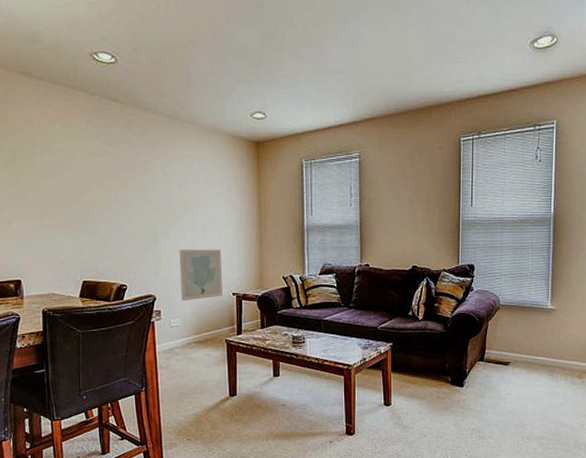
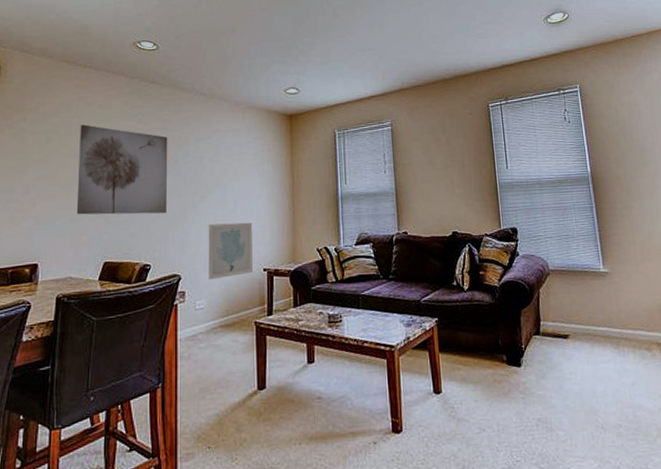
wall art: none [44,144,138,238] -> present [76,124,168,215]

